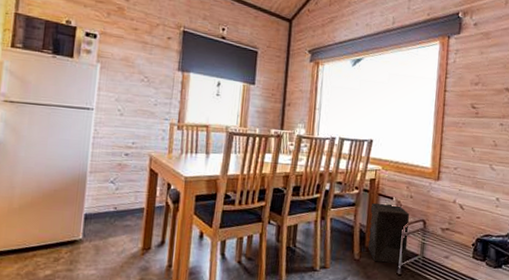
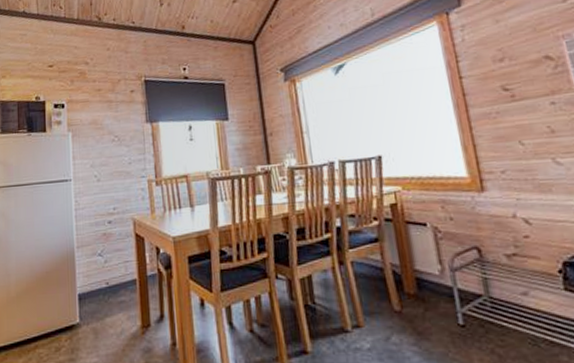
storage bin: present [368,203,409,264] -> none [399,231,466,312]

